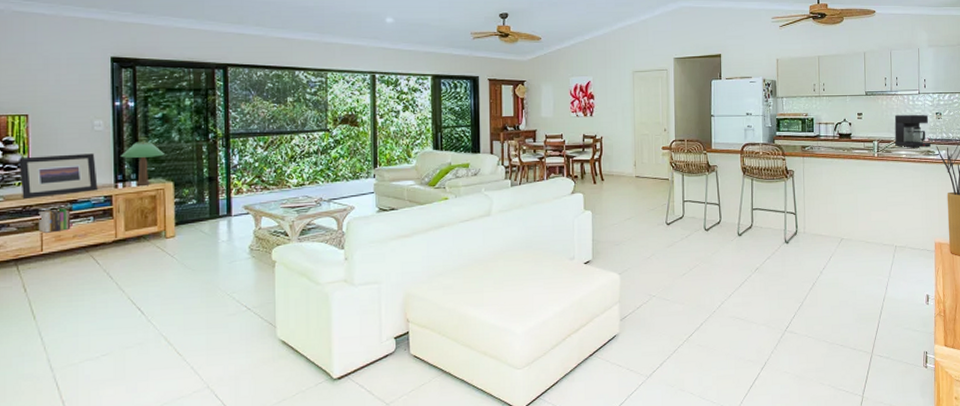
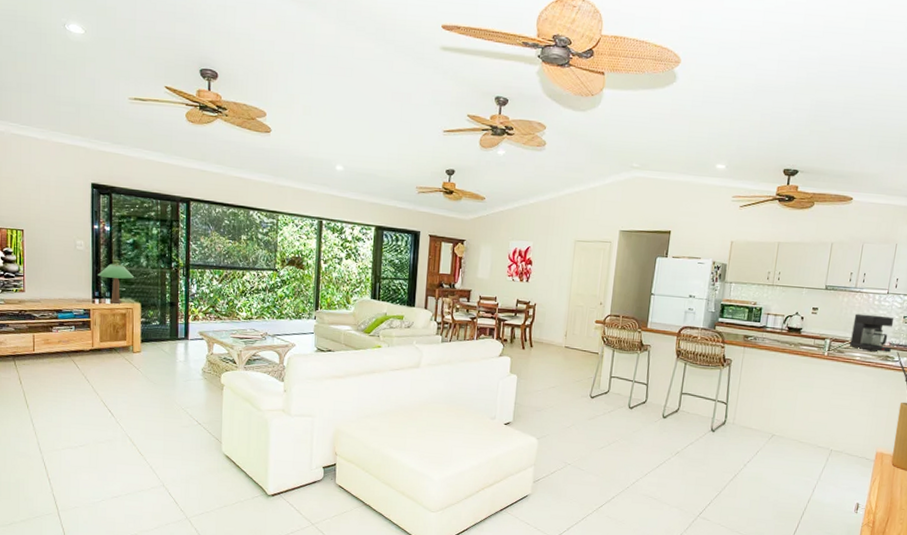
picture frame: present [19,153,98,199] -> none [16,267,79,305]
books: present [38,207,71,233] -> none [31,314,57,336]

